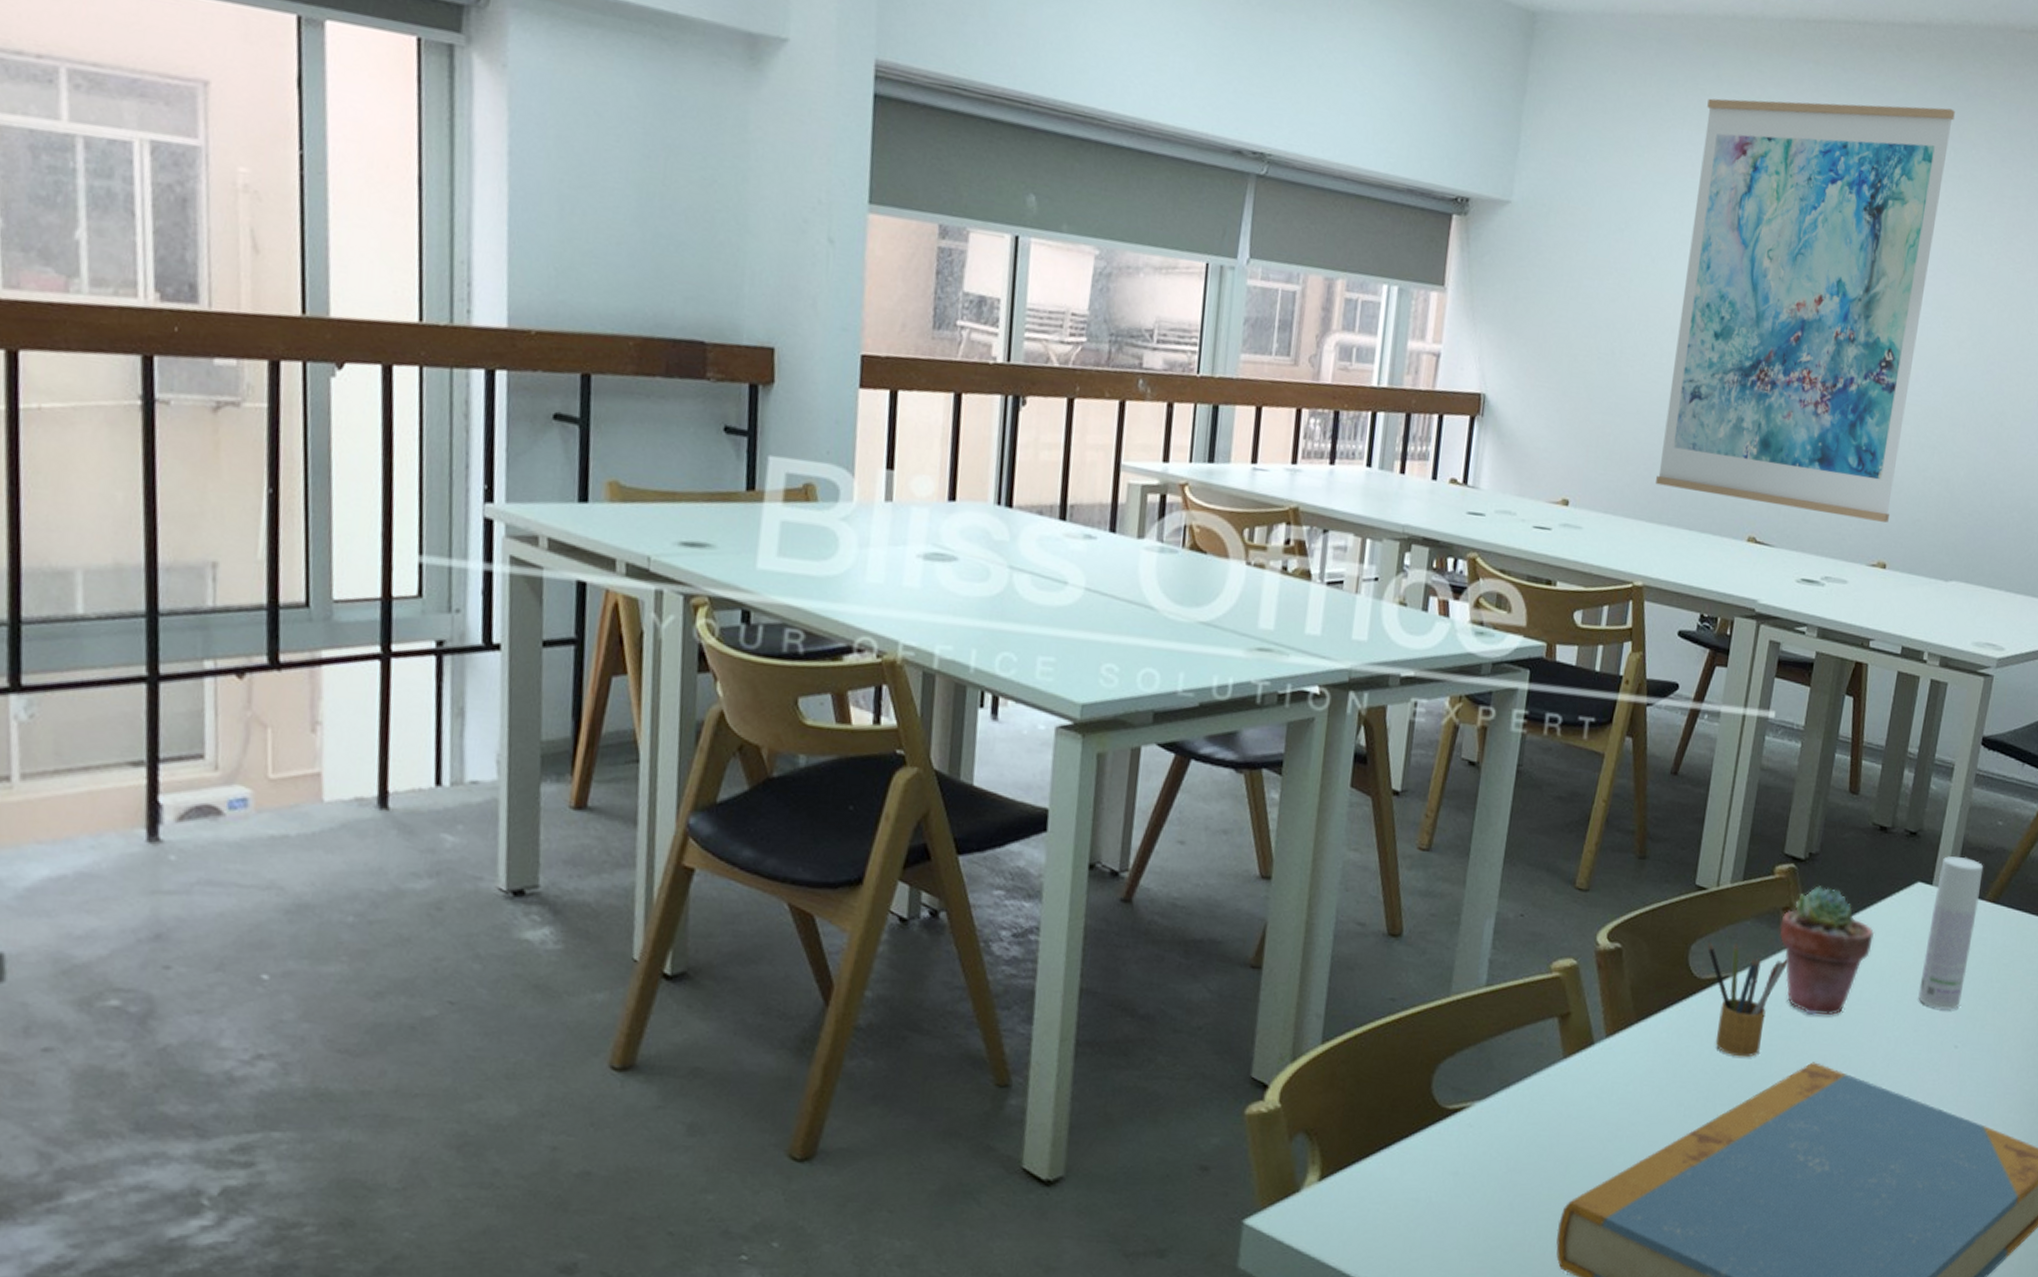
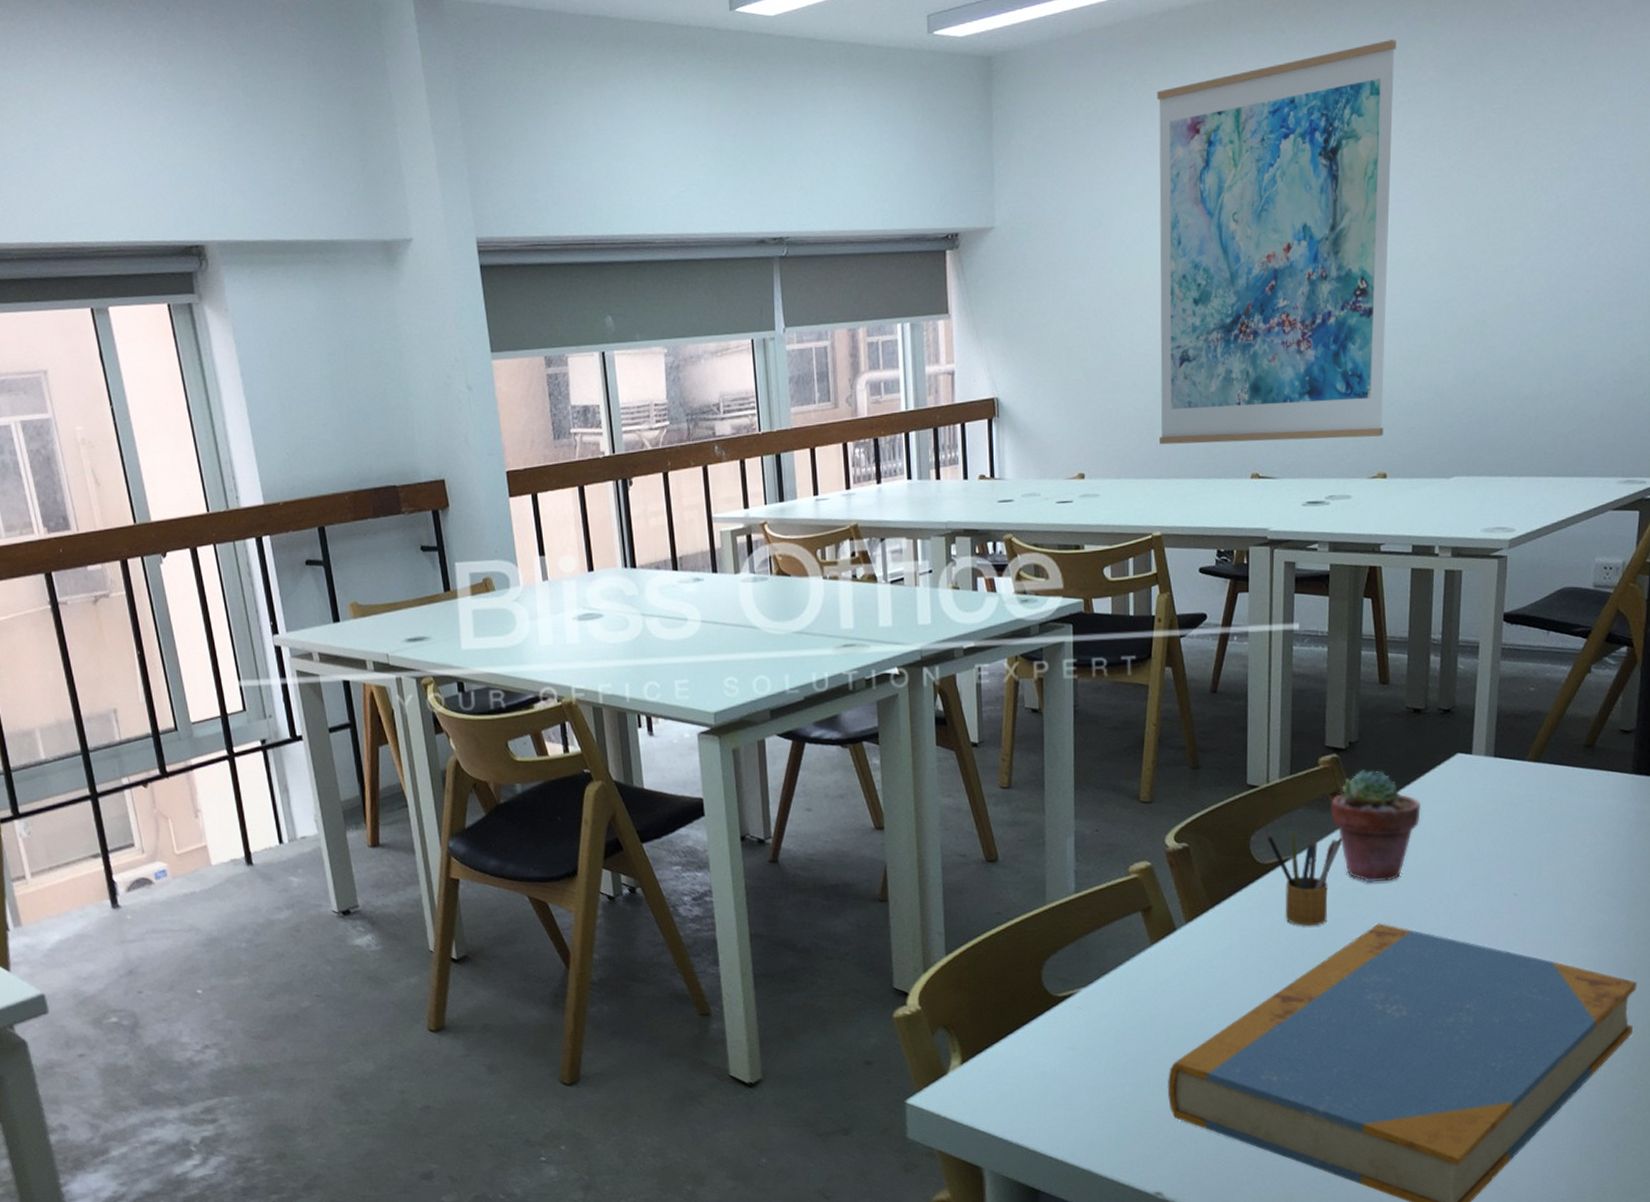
bottle: present [1918,856,1984,1010] -> none [1472,724,1521,863]

